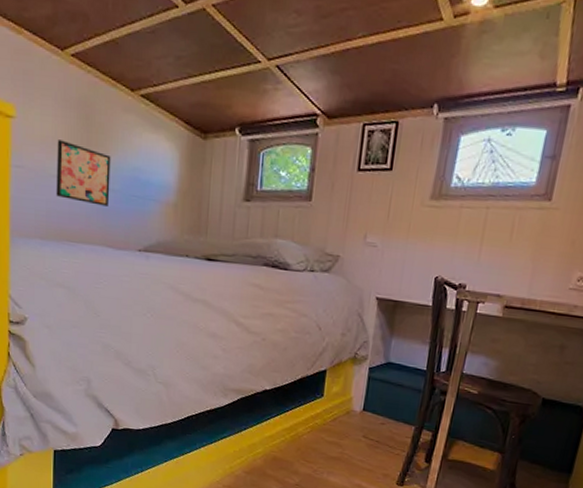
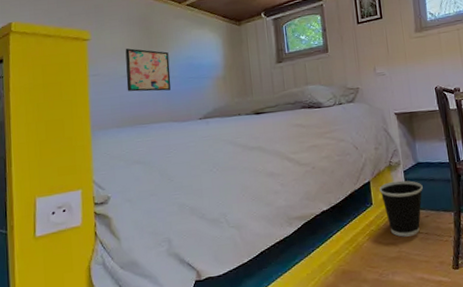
wastebasket: none [335,376,387,440] -> present [379,180,423,237]

